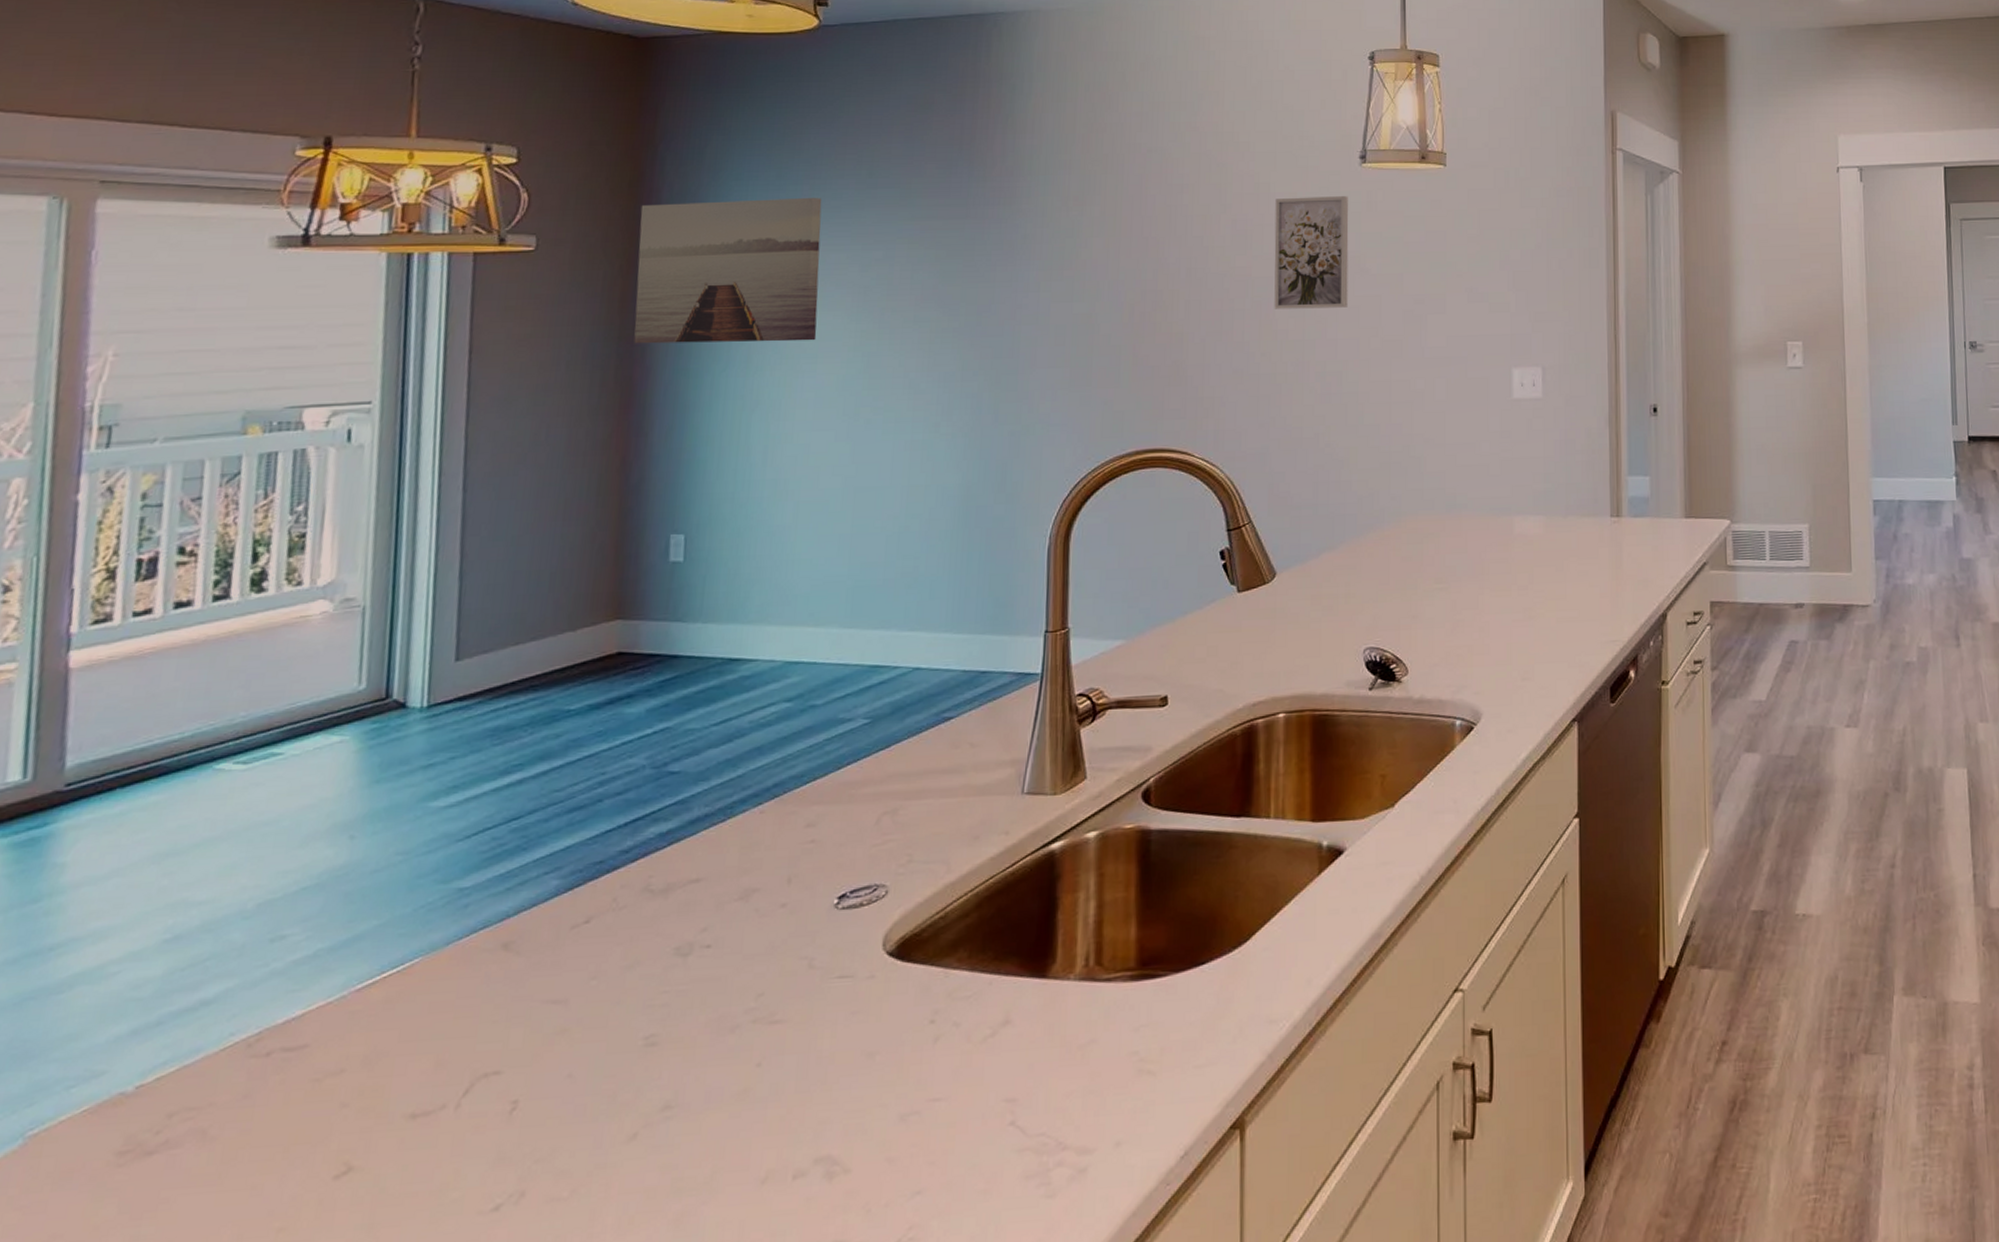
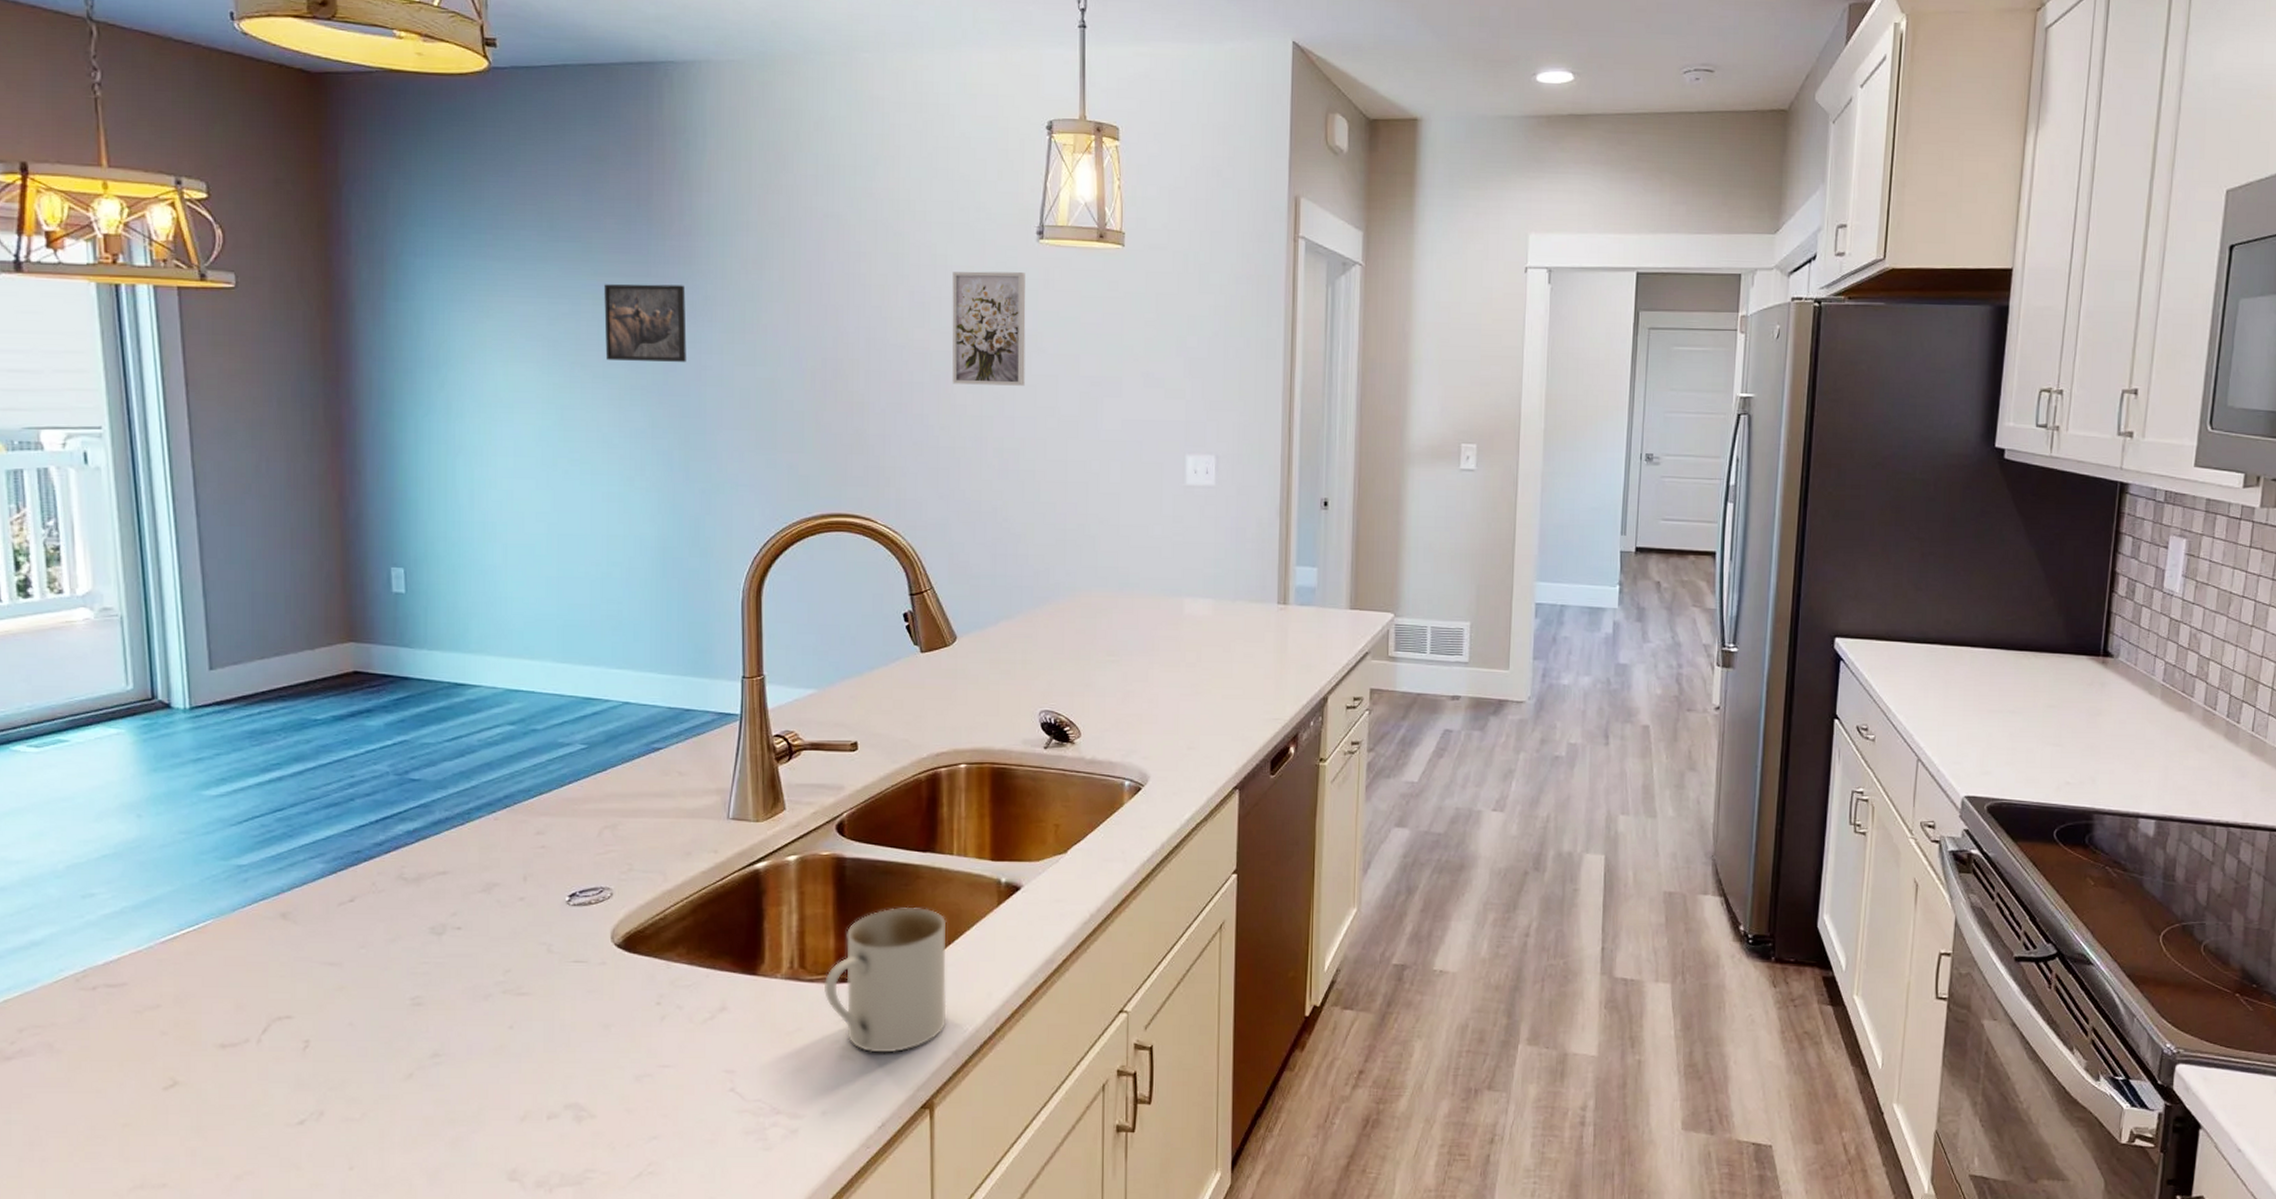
wall art: present [634,197,822,344] -> none [332,246,511,391]
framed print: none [918,225,1004,304] -> present [604,284,687,362]
mug: none [1122,882,1262,1064] -> present [823,906,947,1053]

